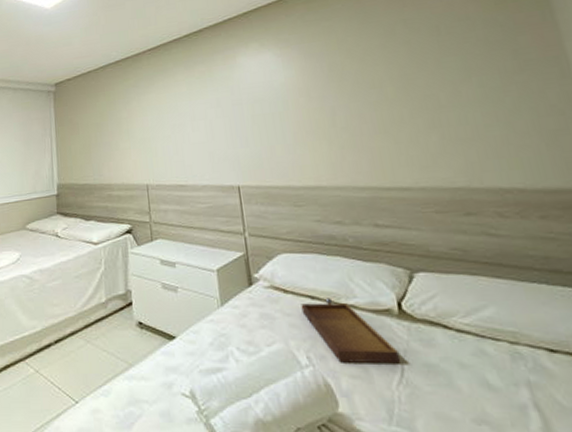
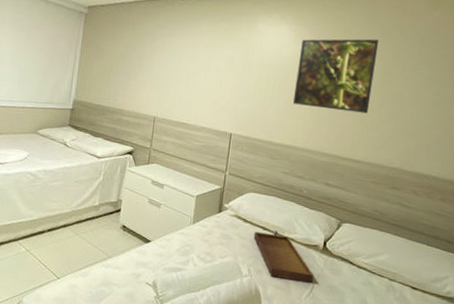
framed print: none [292,41,399,137] -> present [293,39,379,114]

